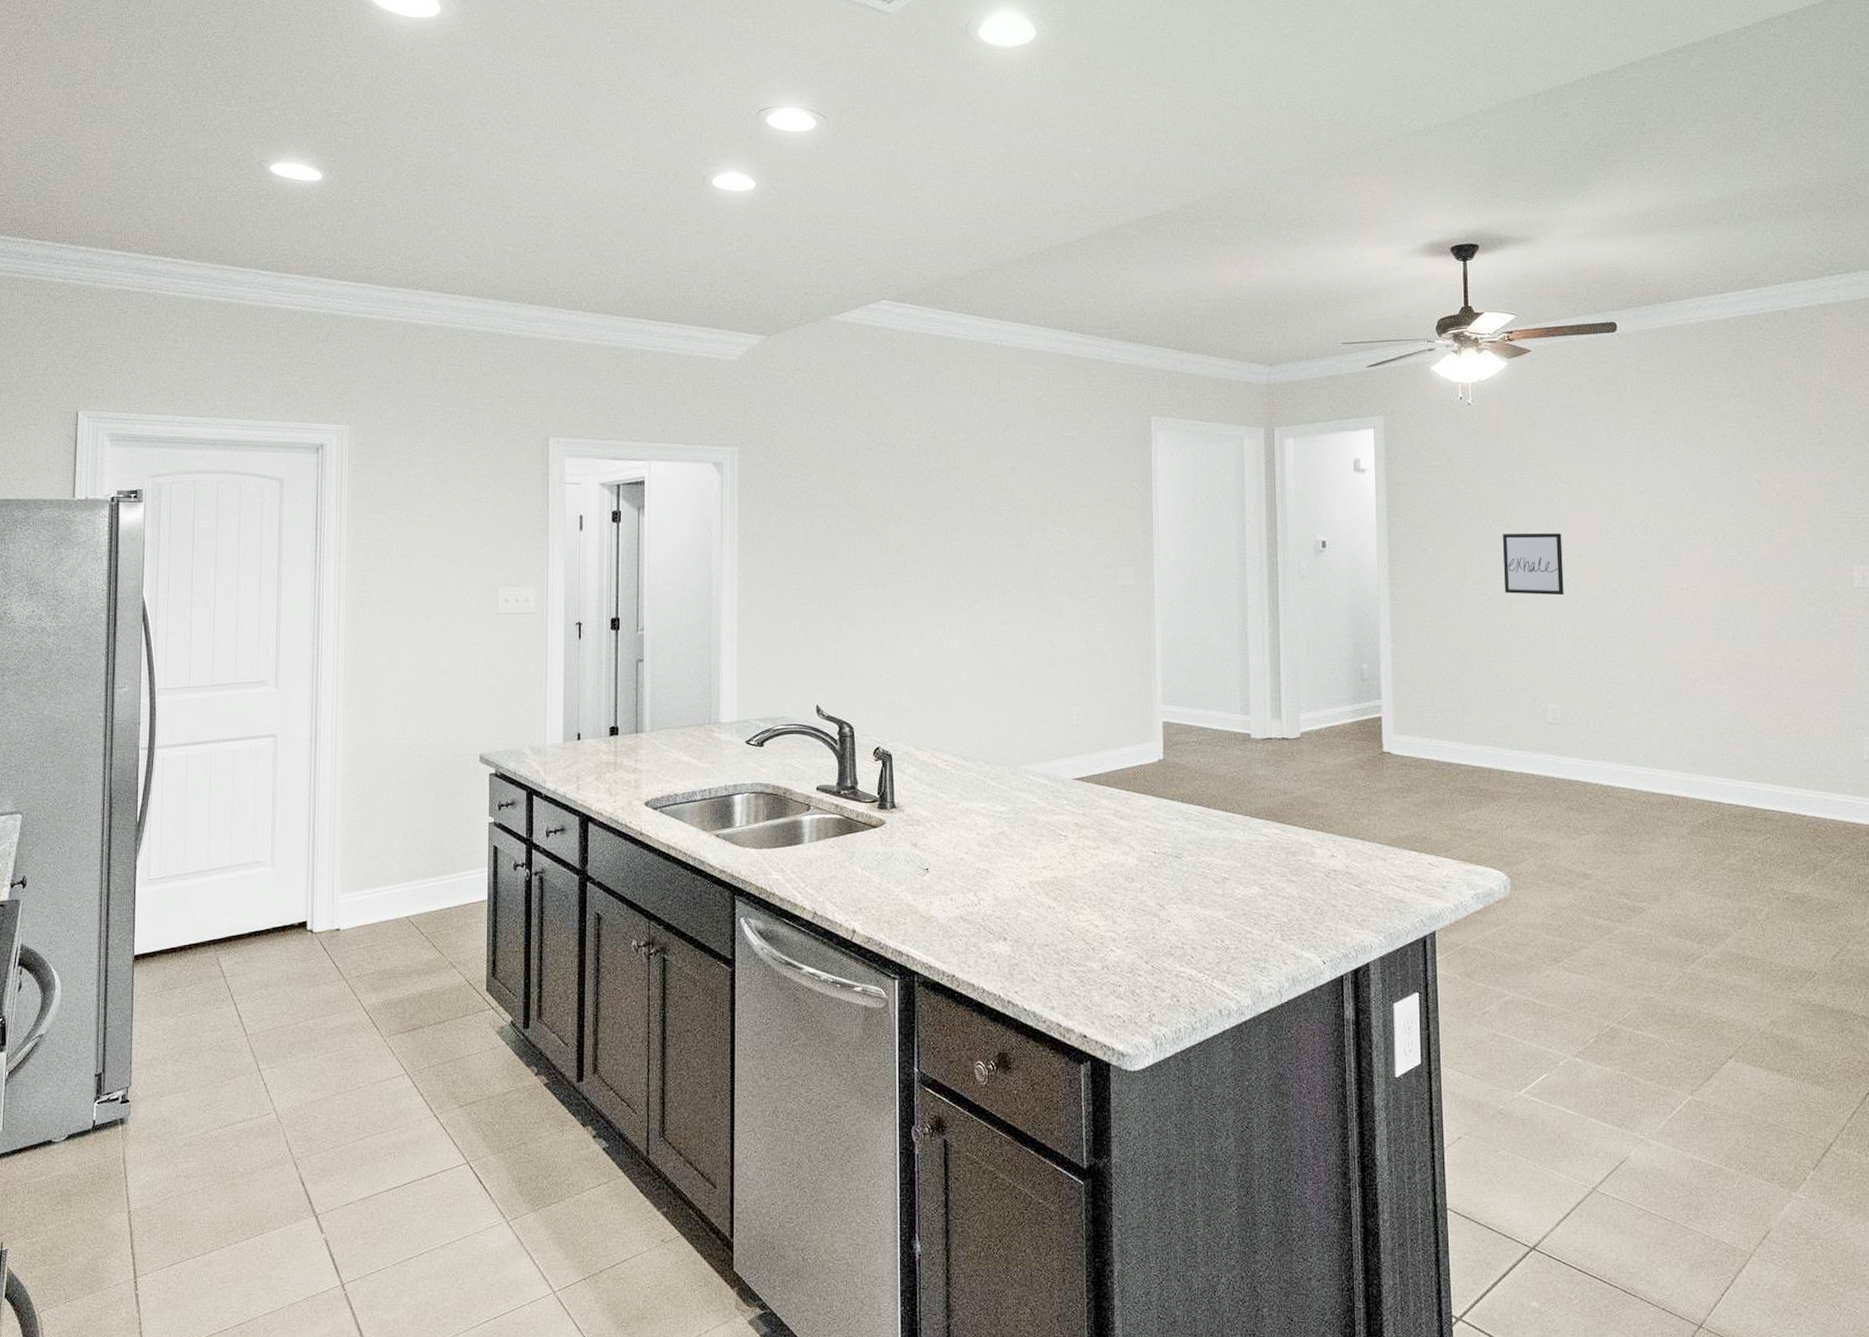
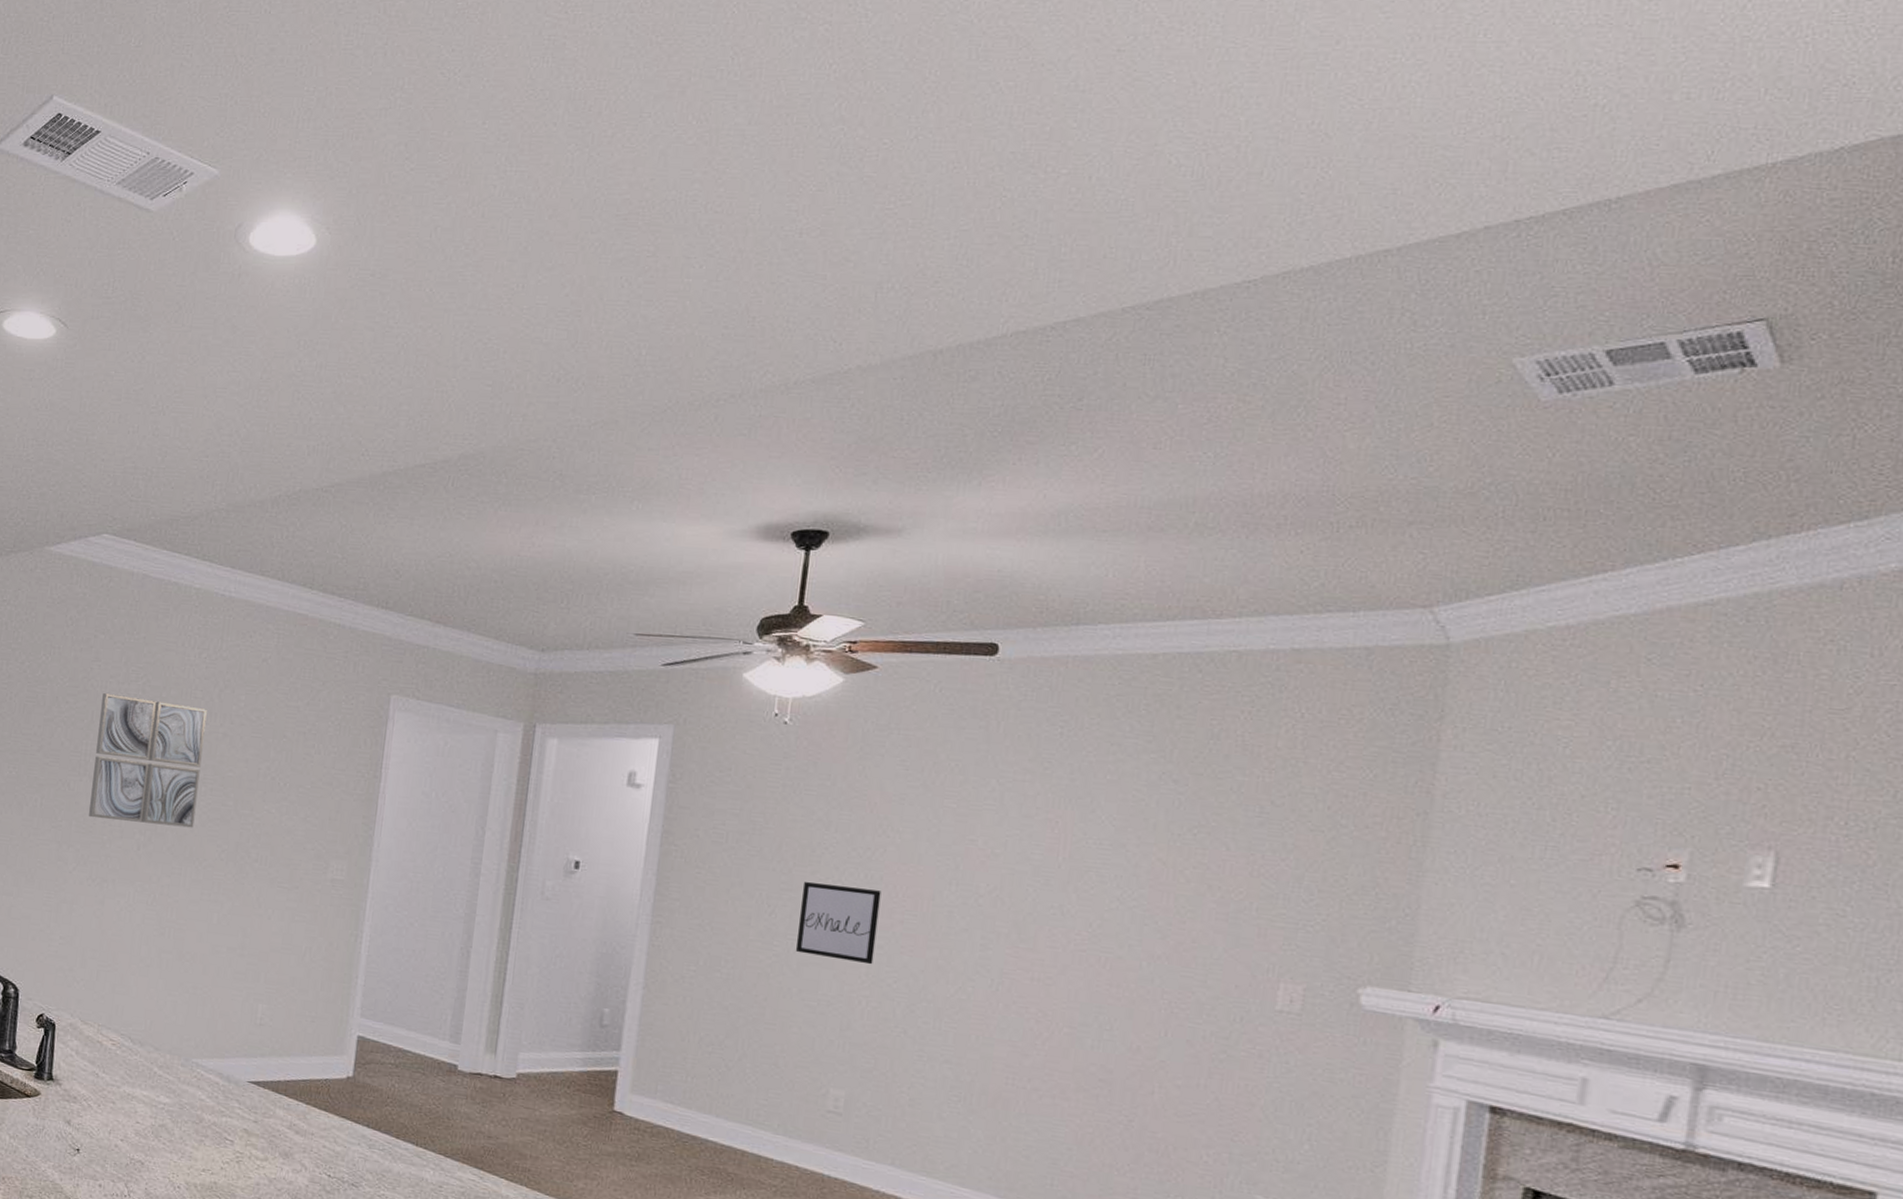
wall art: none [899,443,995,559] -> present [89,692,207,828]

